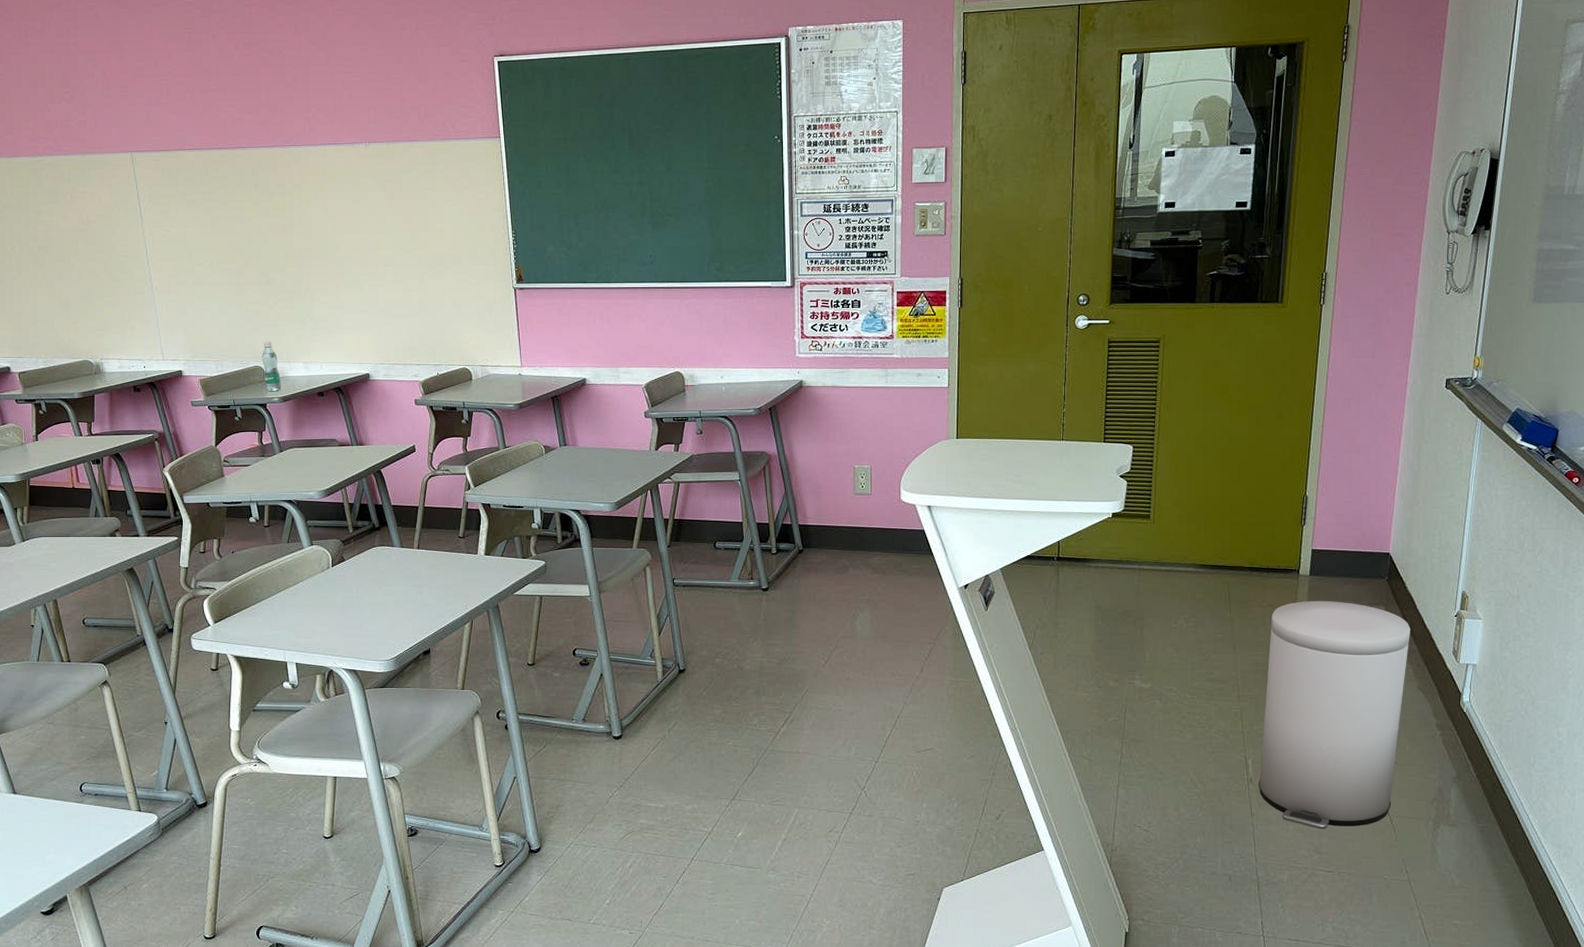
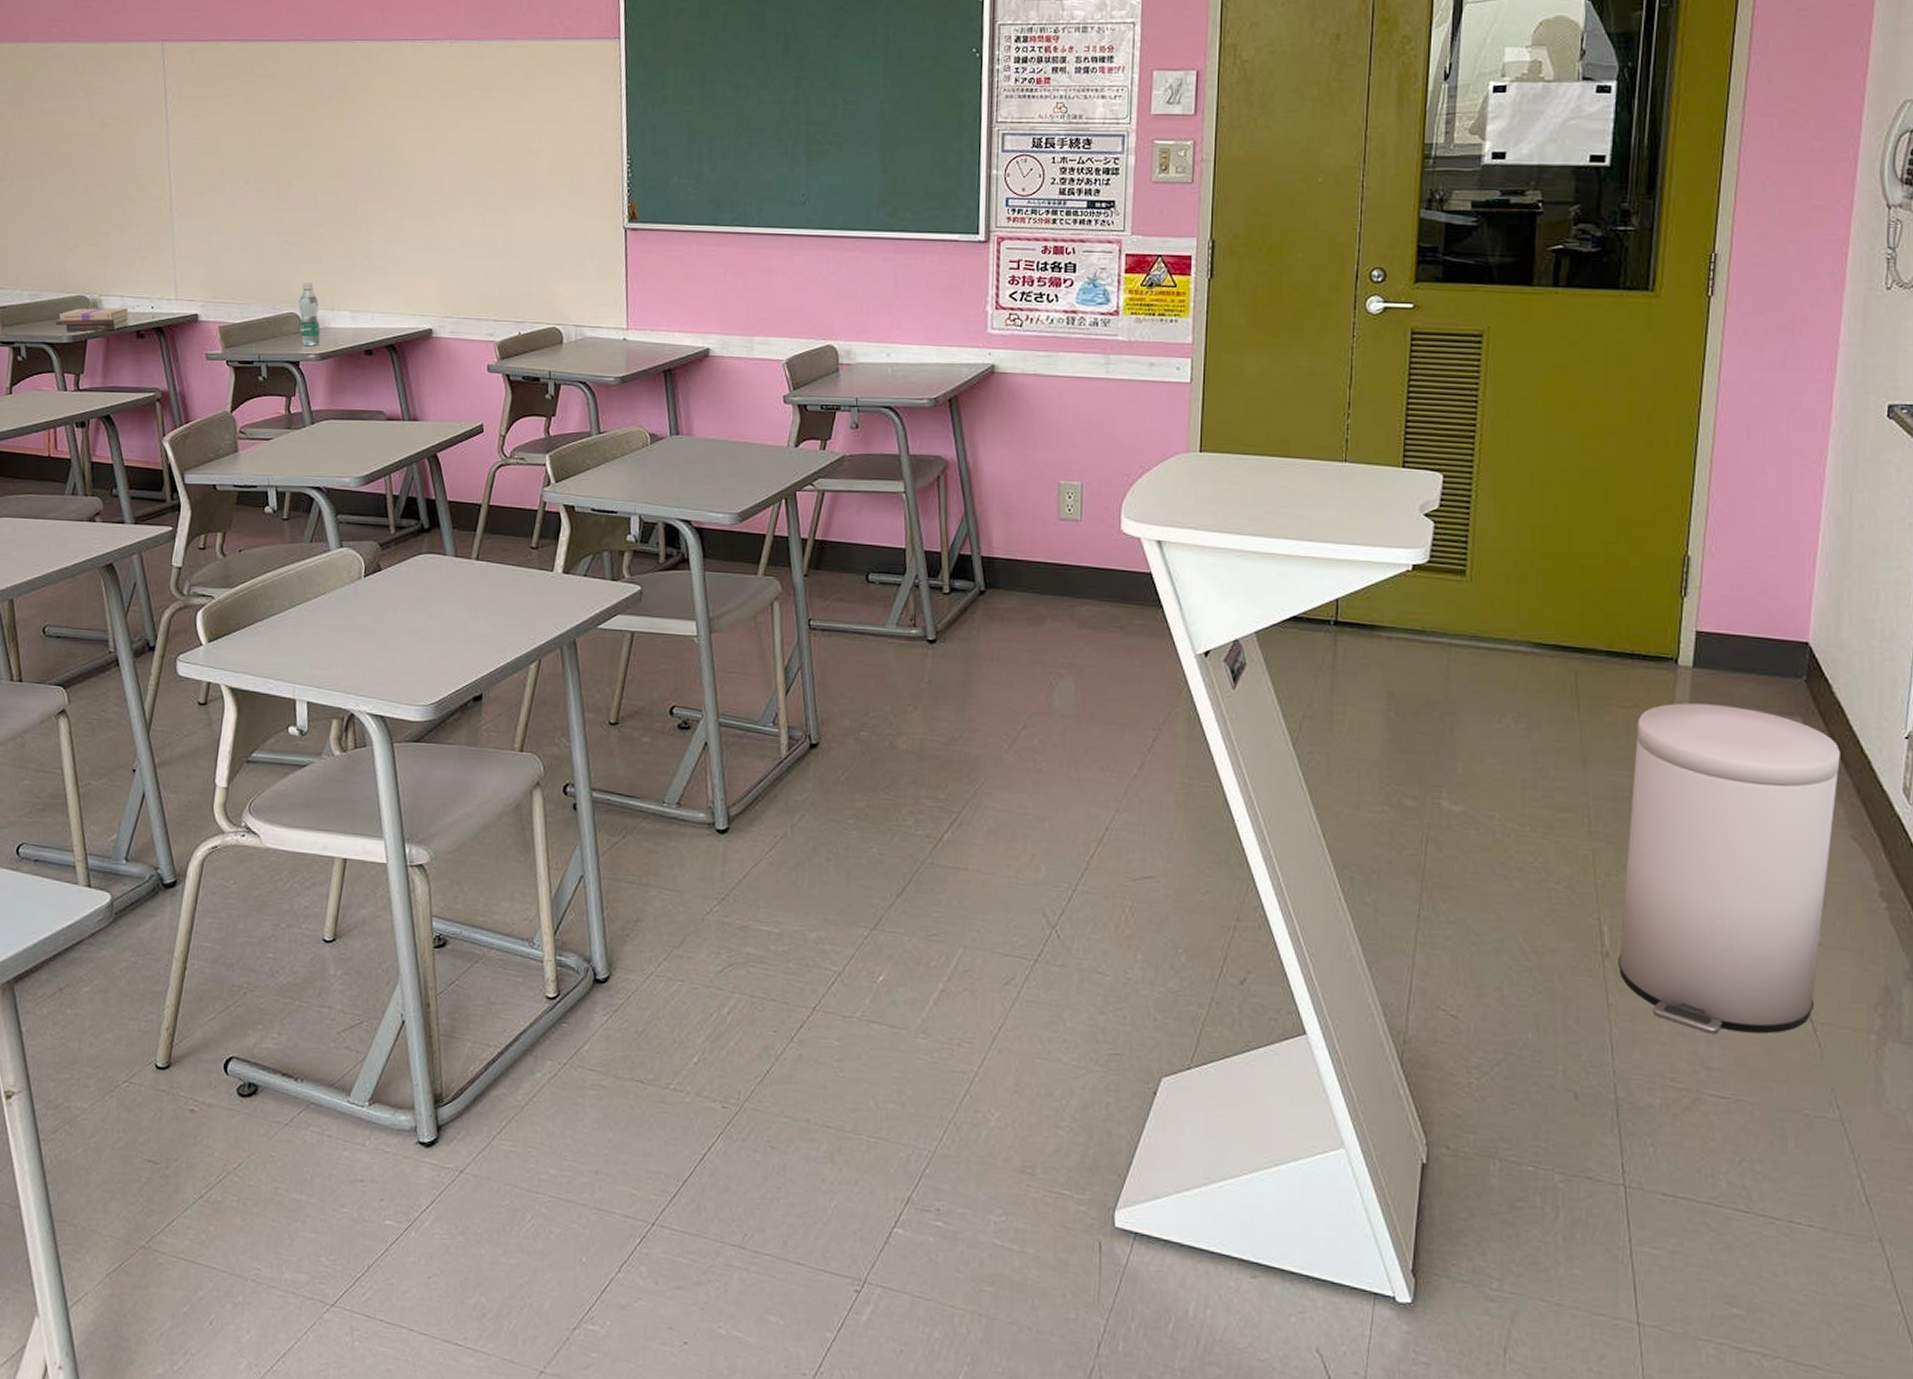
books: none [67,368,127,389] -> present [55,307,129,332]

